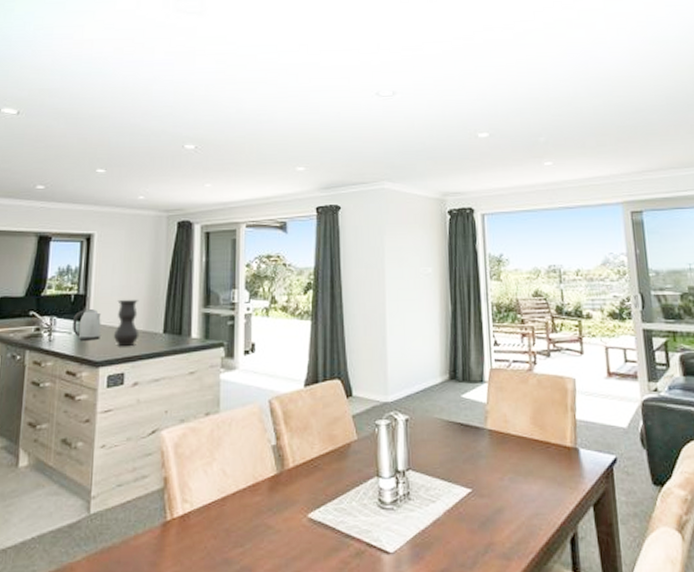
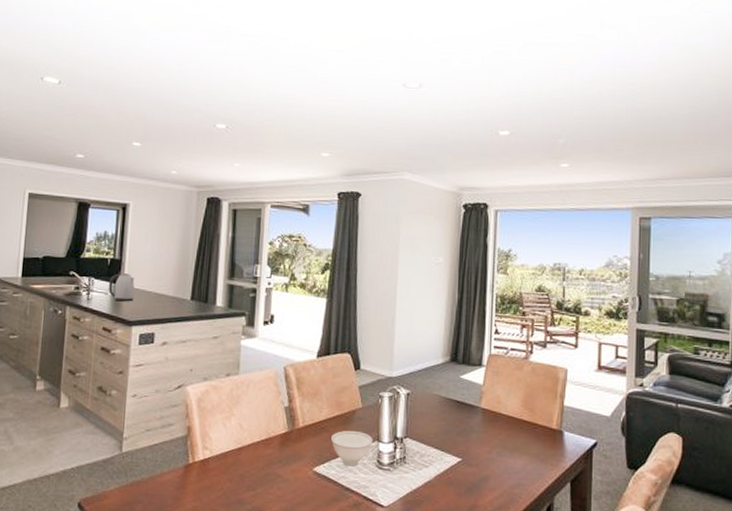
vase: present [113,299,140,346] -> none [145,266,170,309]
bowl: none [326,466,373,508] -> present [331,430,373,466]

